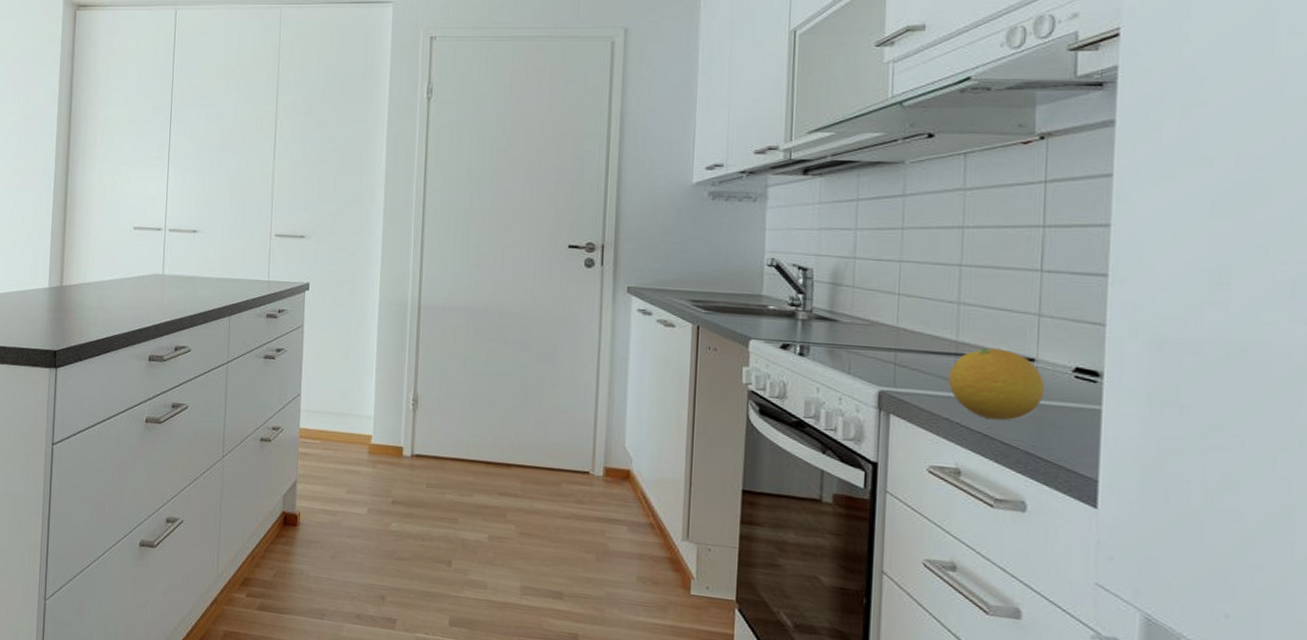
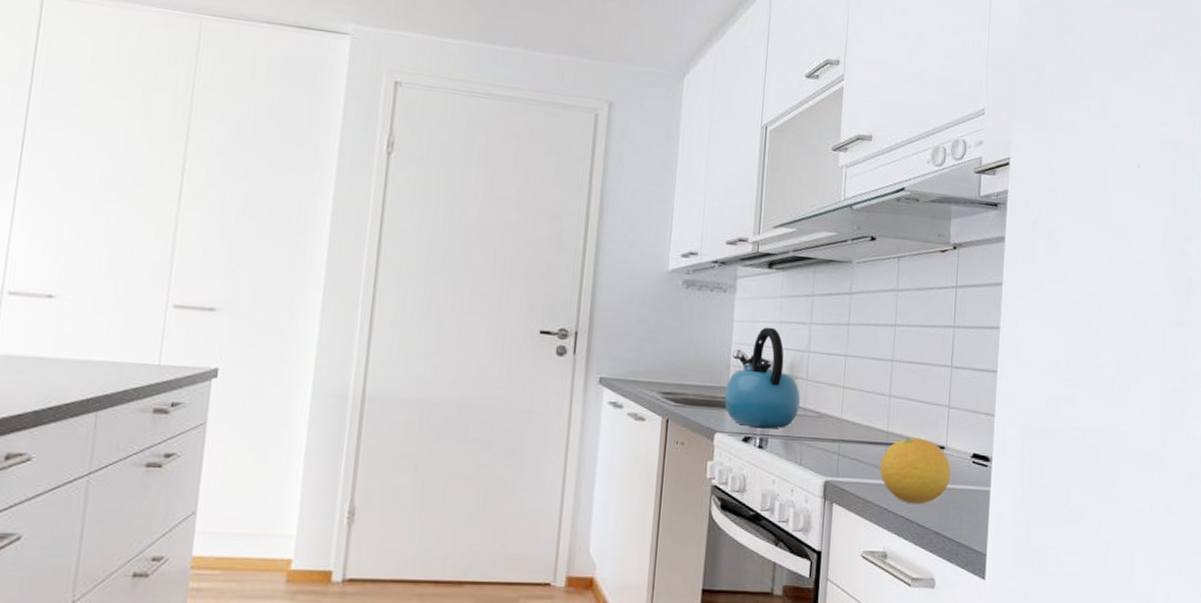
kettle: none [758,234,847,336] -> present [724,326,801,428]

